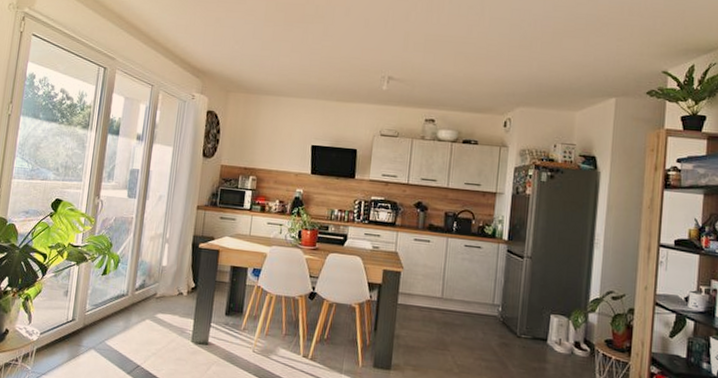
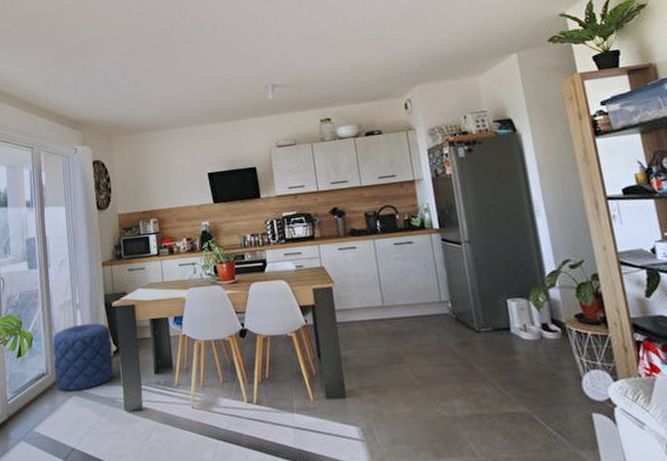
pouf: none [132,257,193,316] -> present [52,323,114,391]

